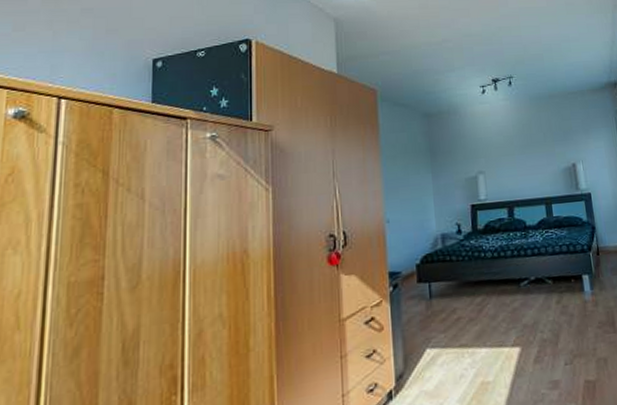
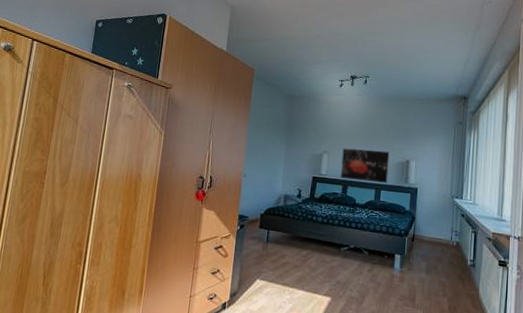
wall art: none [499,158,557,200] -> present [340,148,390,183]

